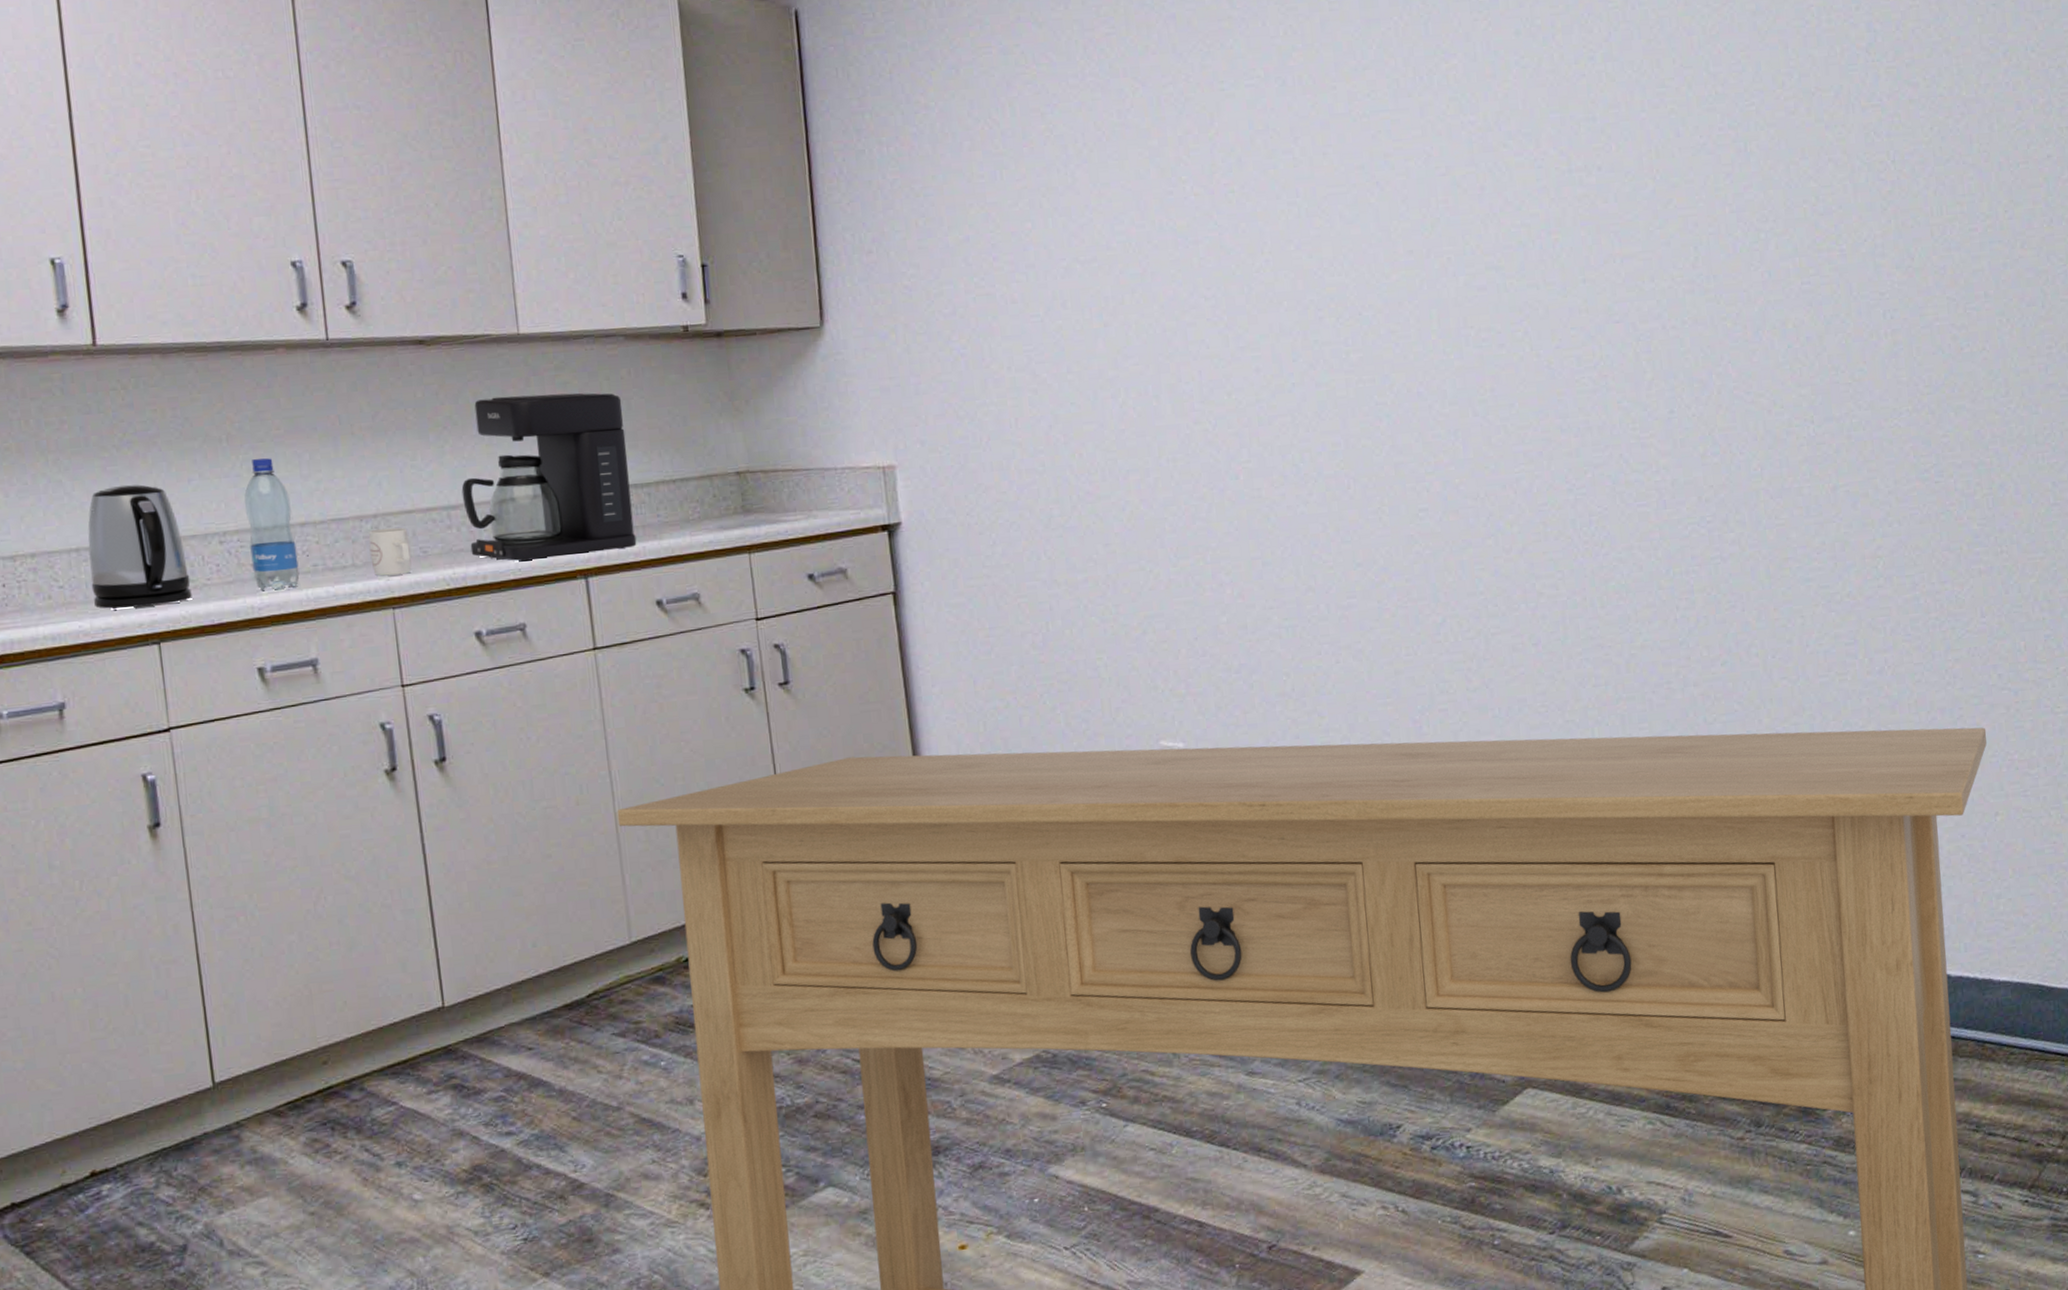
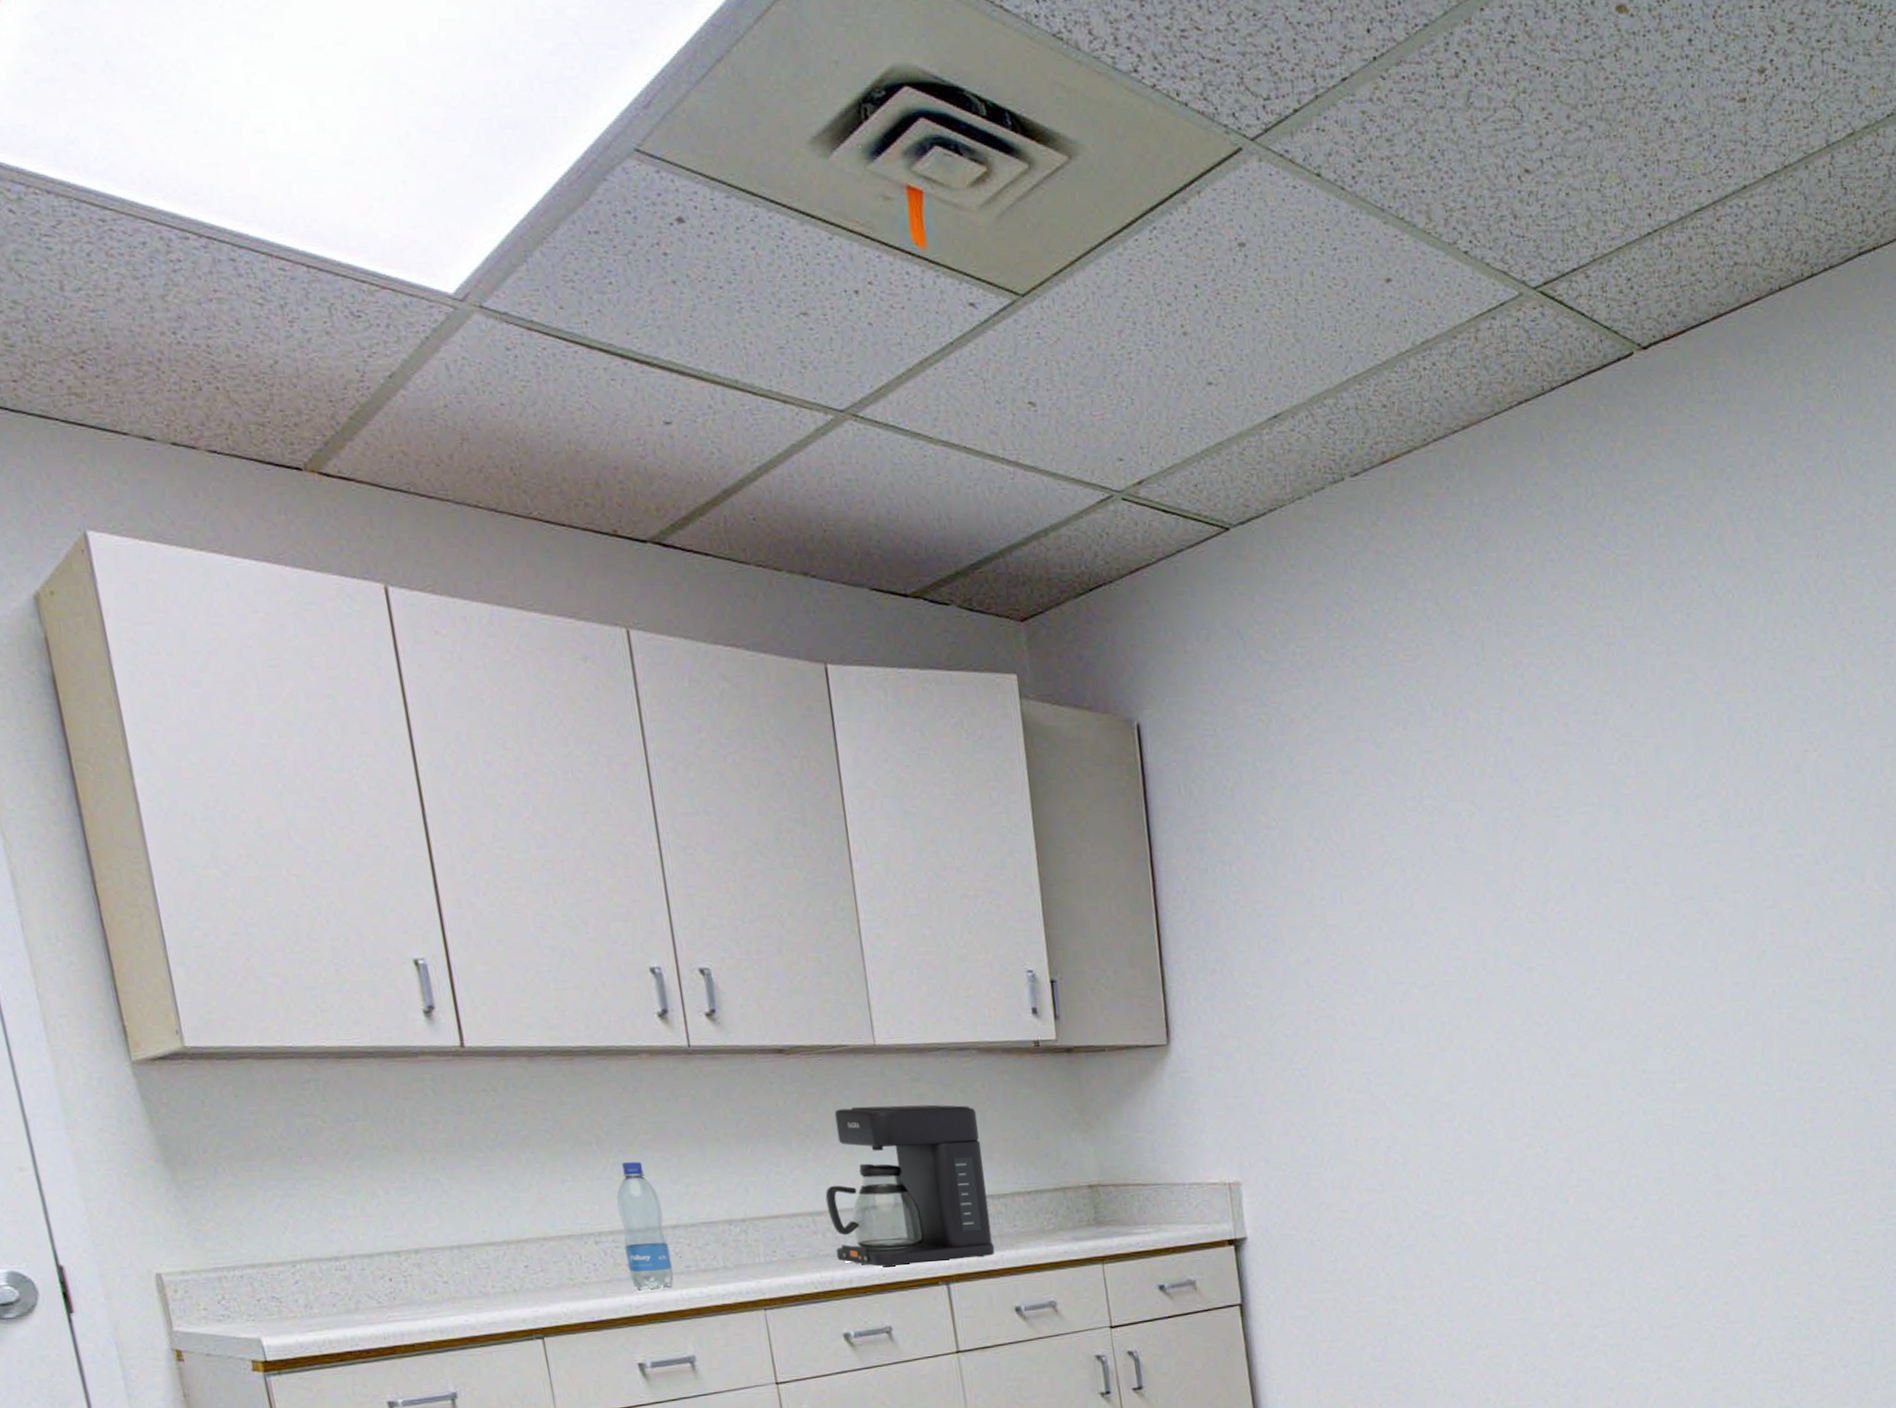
kettle: present [87,484,192,610] -> none [467,1184,572,1305]
mug: present [368,527,412,576] -> none [737,1231,781,1279]

